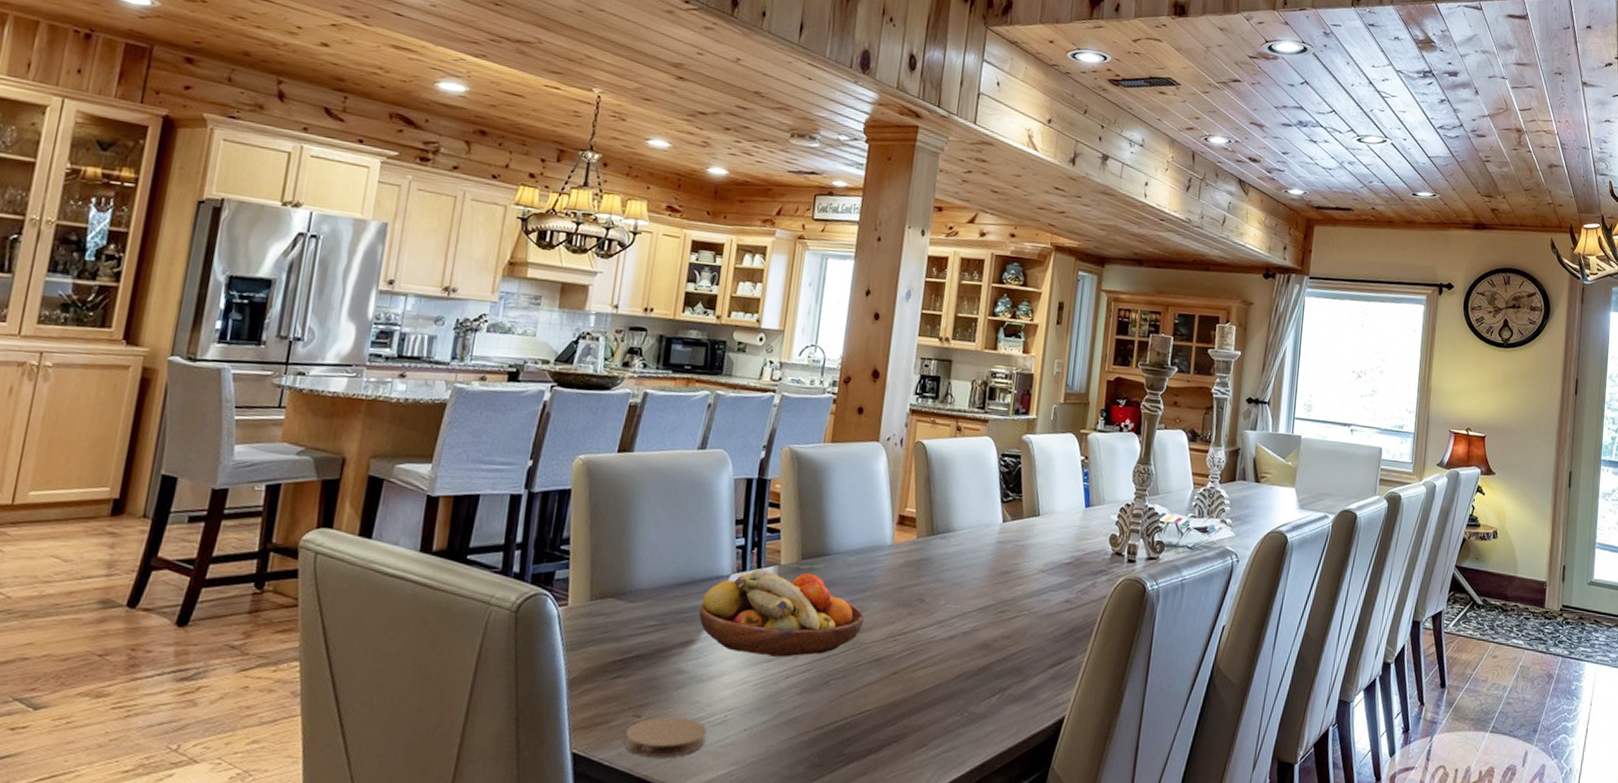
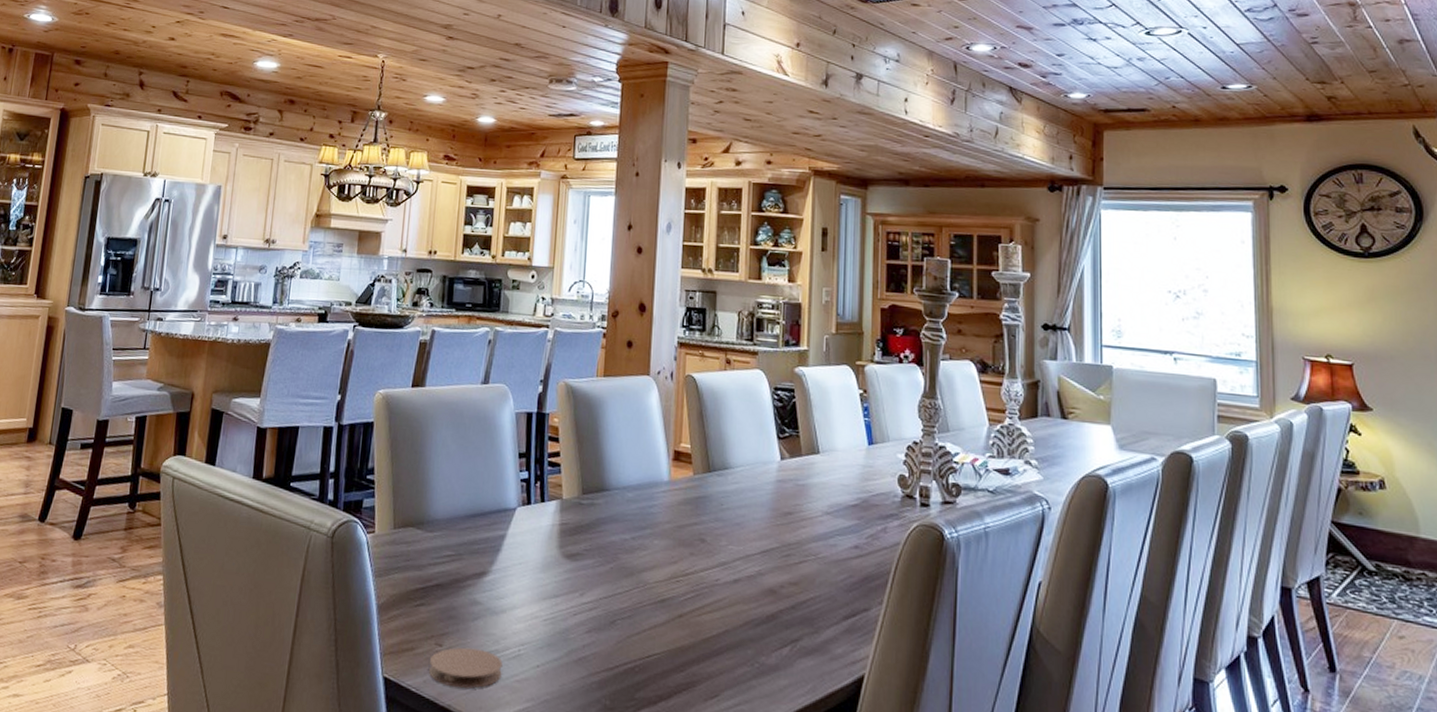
fruit bowl: present [699,569,865,657] -> none [490,502,647,594]

